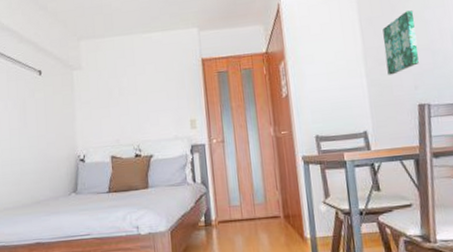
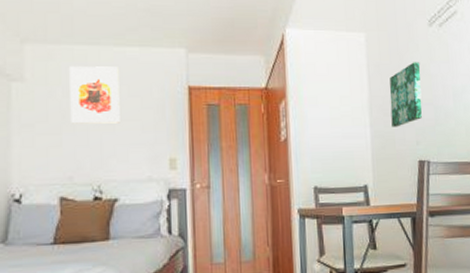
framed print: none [112,49,151,99] -> present [70,66,120,124]

